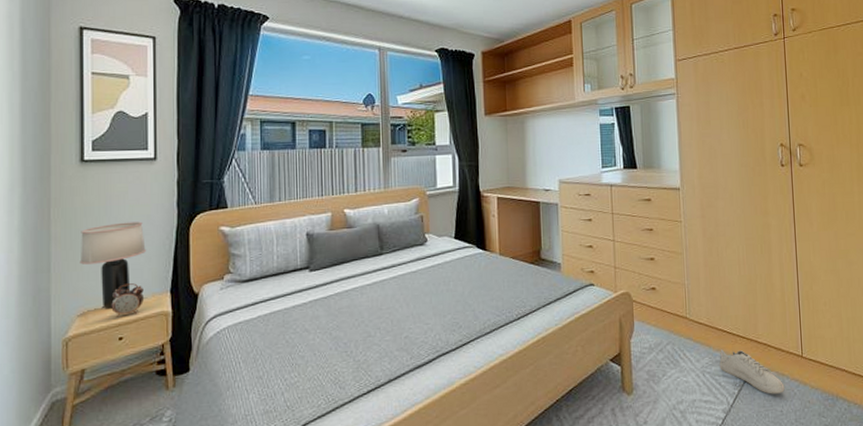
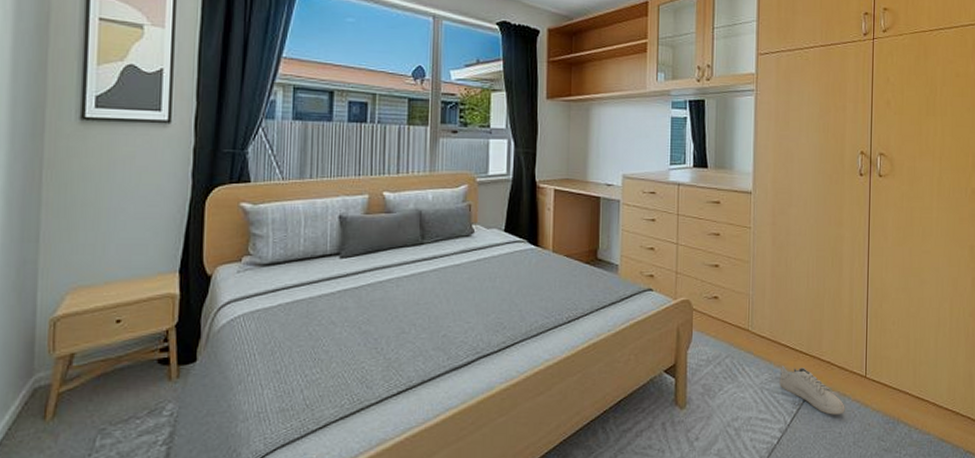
table lamp: present [79,221,146,310] -> none [74,191,153,289]
alarm clock: present [111,283,144,318] -> none [109,260,148,298]

